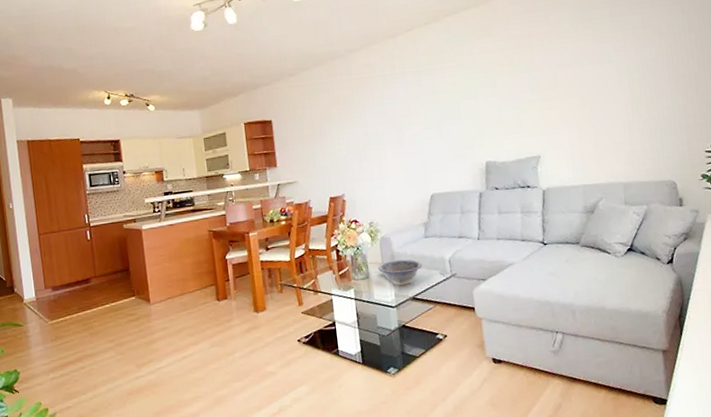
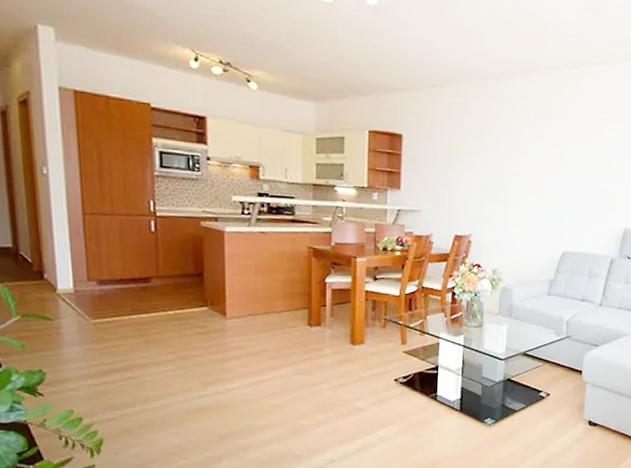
decorative bowl: present [378,259,422,286] -> none [493,313,539,339]

